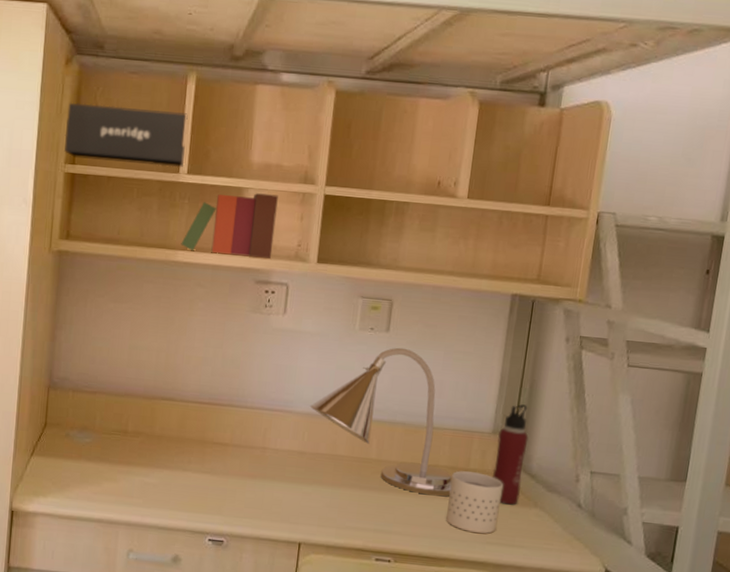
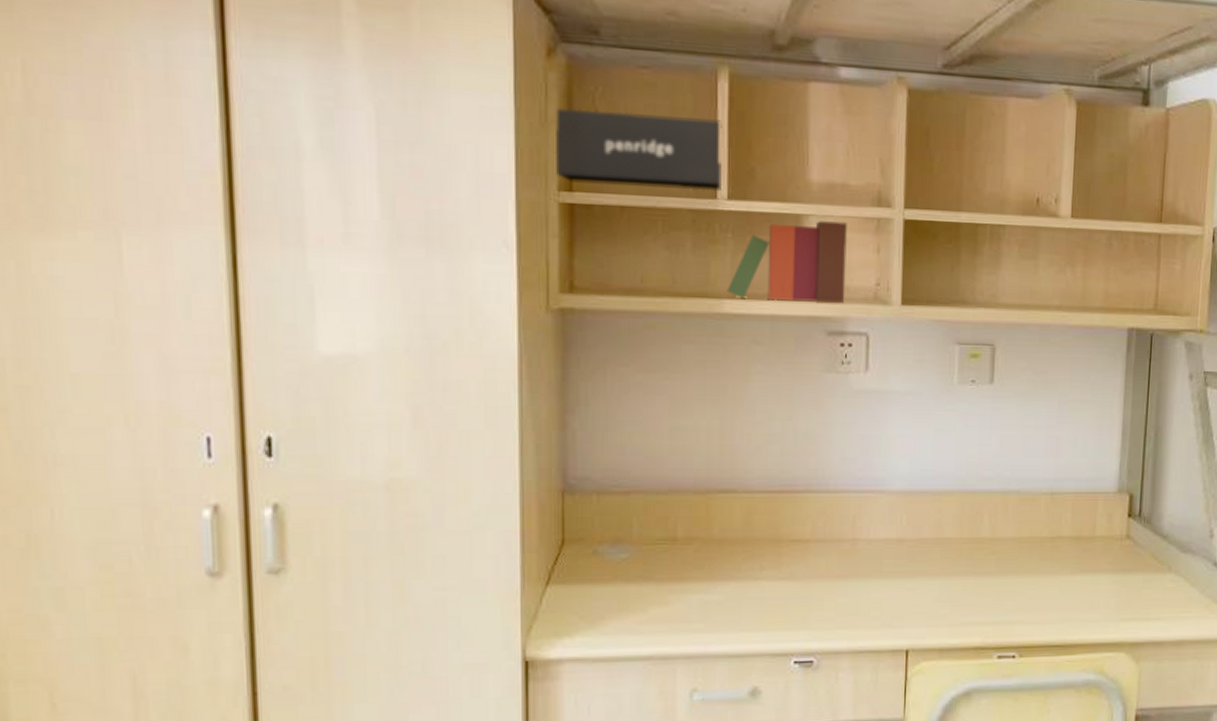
table lamp: present [309,347,453,496] -> none [906,401,1078,573]
mug: present [446,471,504,534] -> none [1074,540,1134,611]
water bottle: present [492,404,529,505] -> none [1121,456,1157,573]

